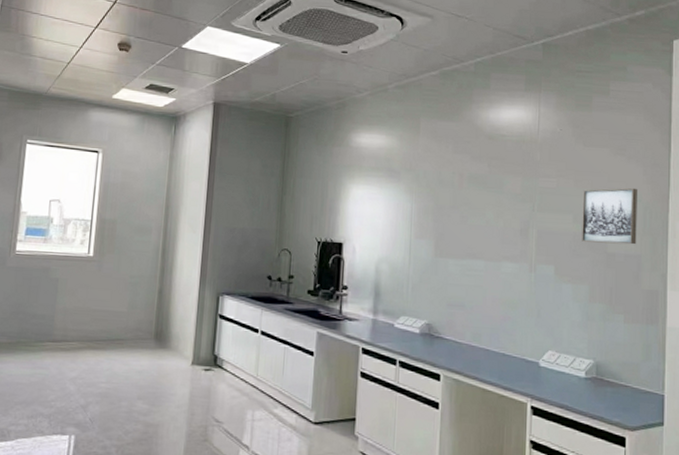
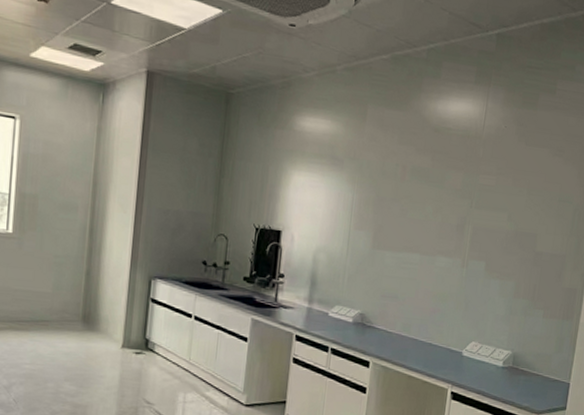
wall art: present [582,187,637,245] -> none [513,188,570,245]

